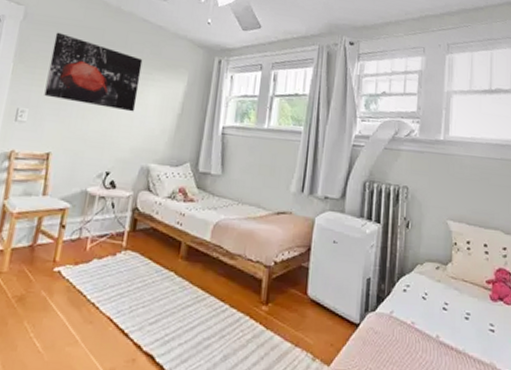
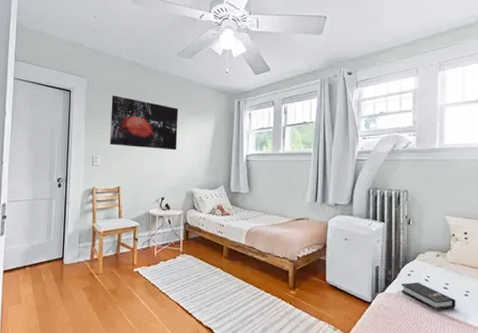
hardback book: none [394,300,455,338] -> present [401,282,456,311]

